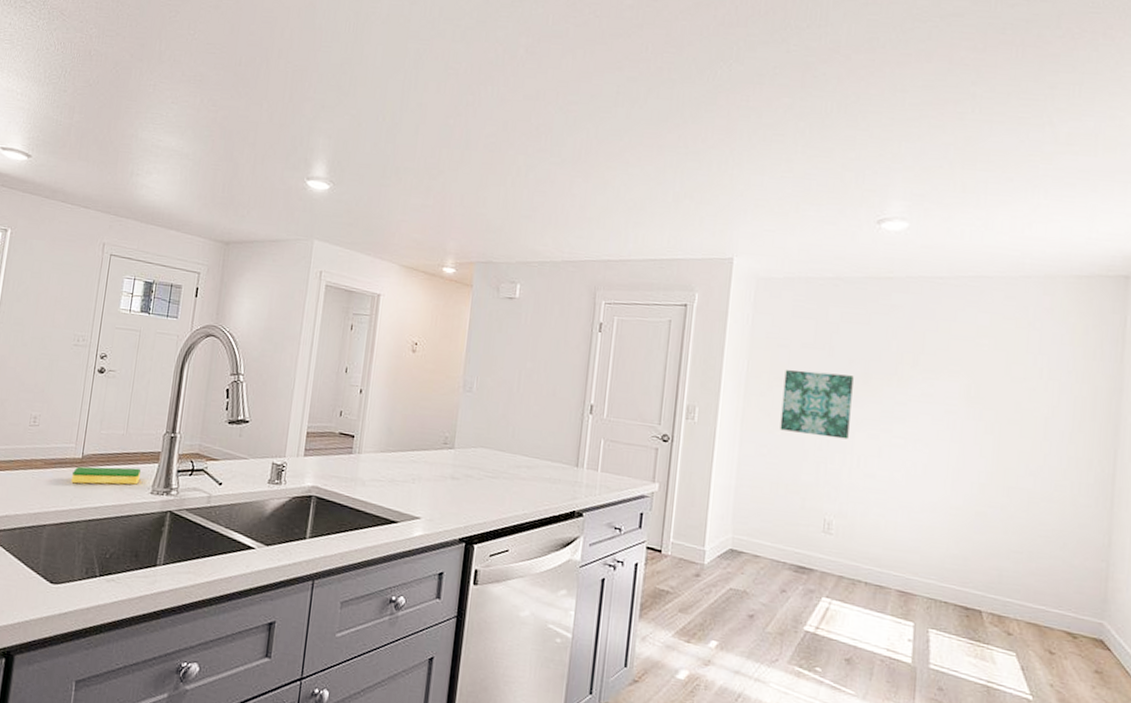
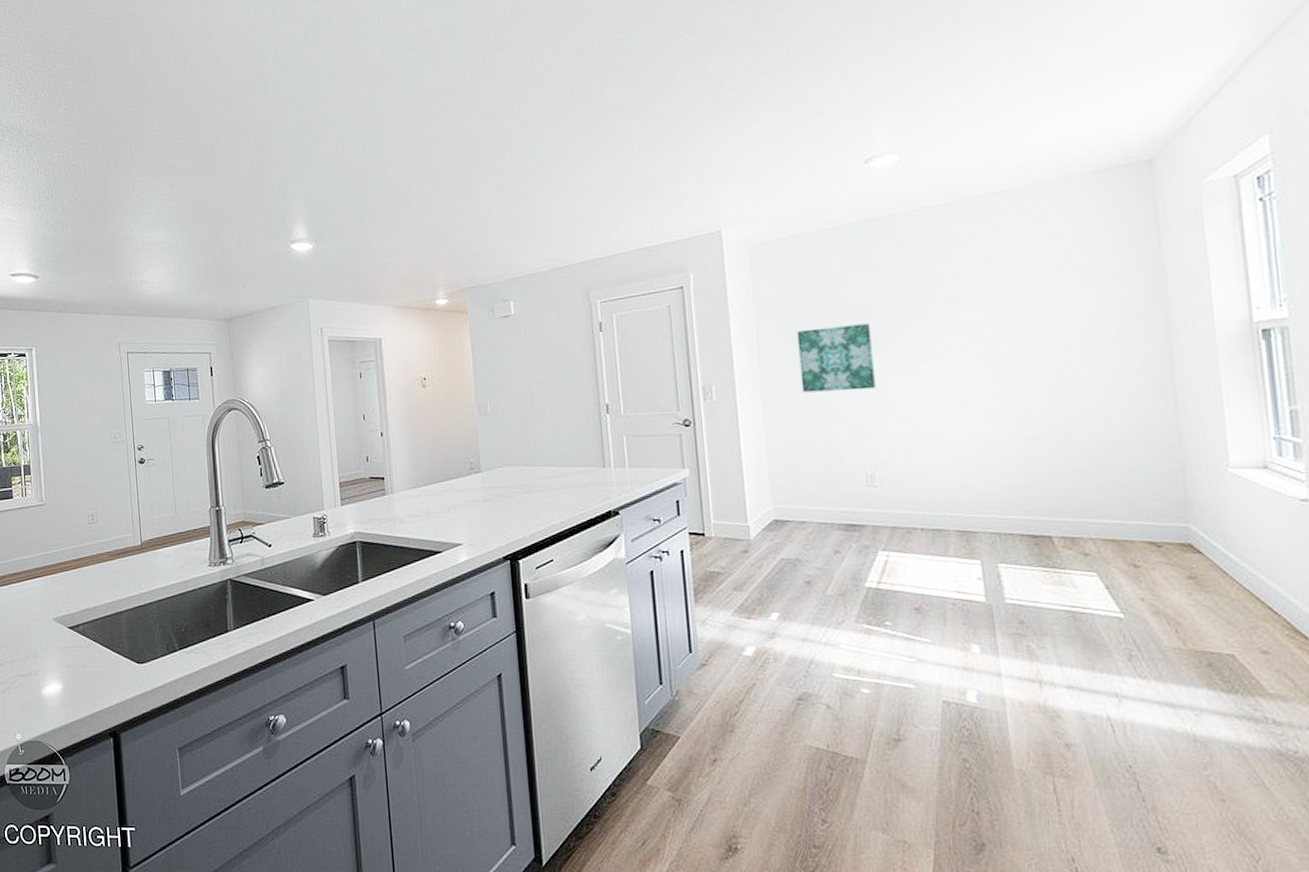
dish sponge: present [71,466,141,485] -> none [136,545,196,569]

